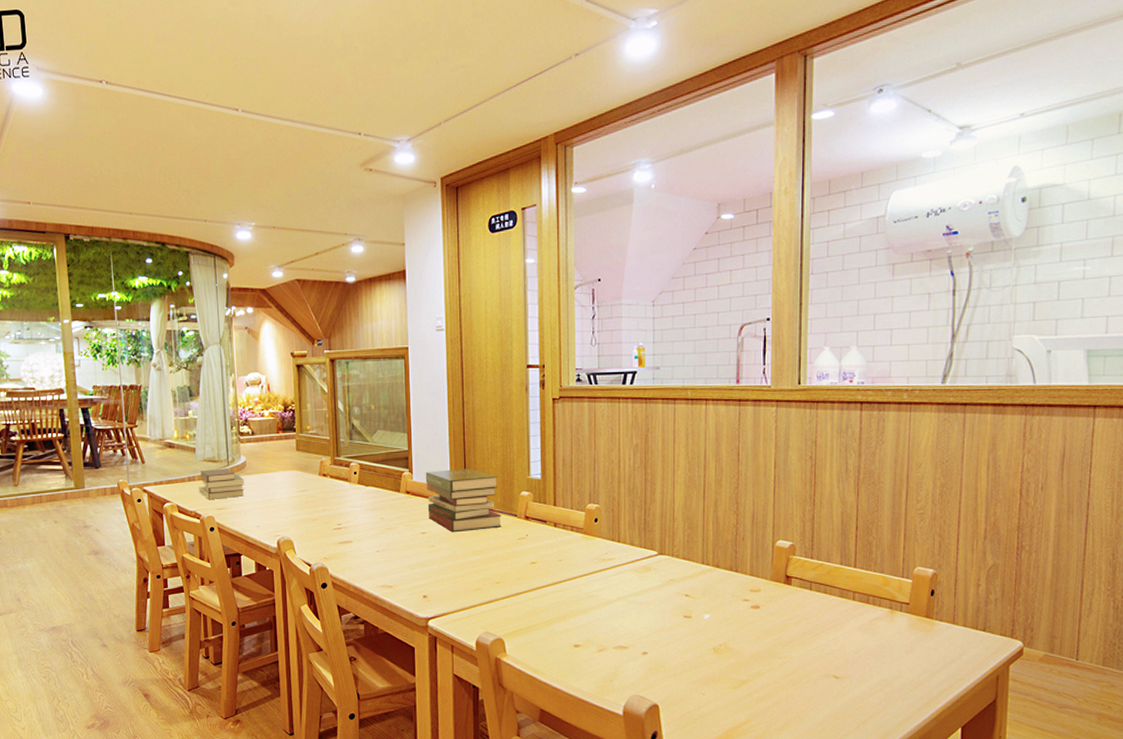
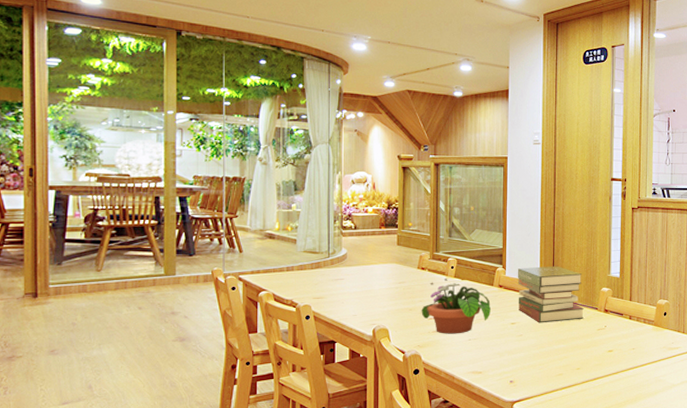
books: present [198,468,245,499] -> none [296,259,344,289]
potted flower: none [325,484,399,545] -> present [421,278,491,334]

